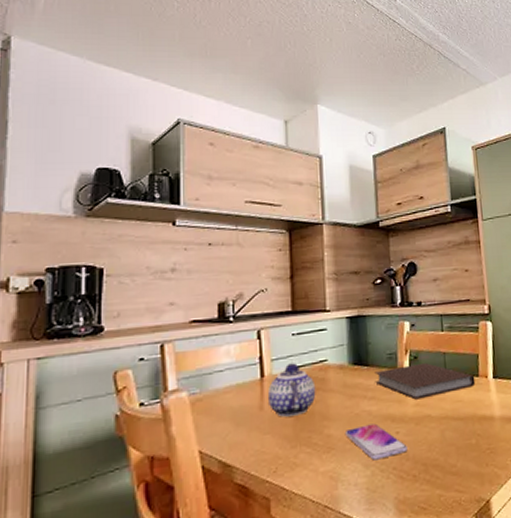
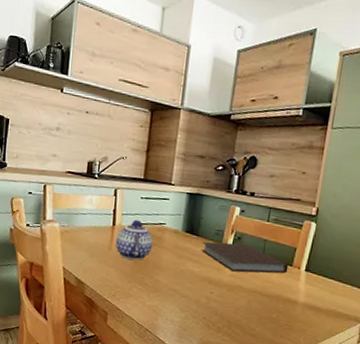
smartphone: present [344,423,408,460] -> none [169,280,218,309]

